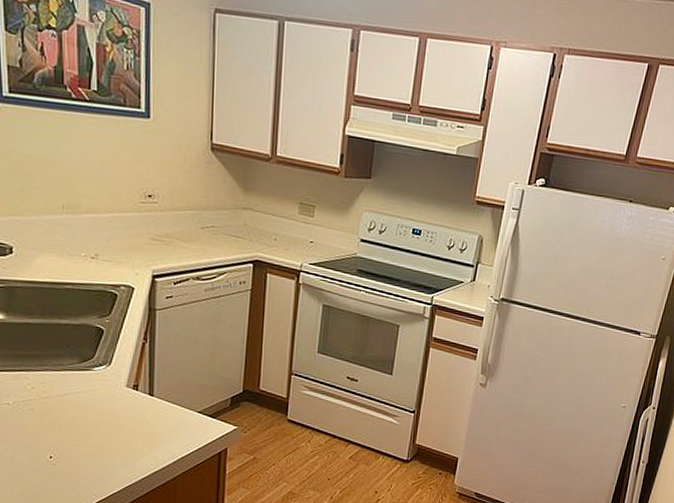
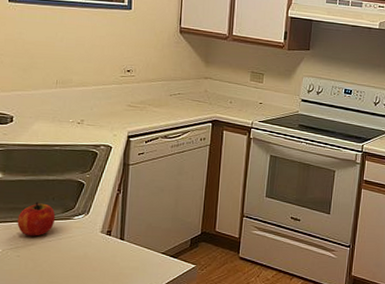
fruit: none [27,349,72,389] -> present [17,202,56,237]

